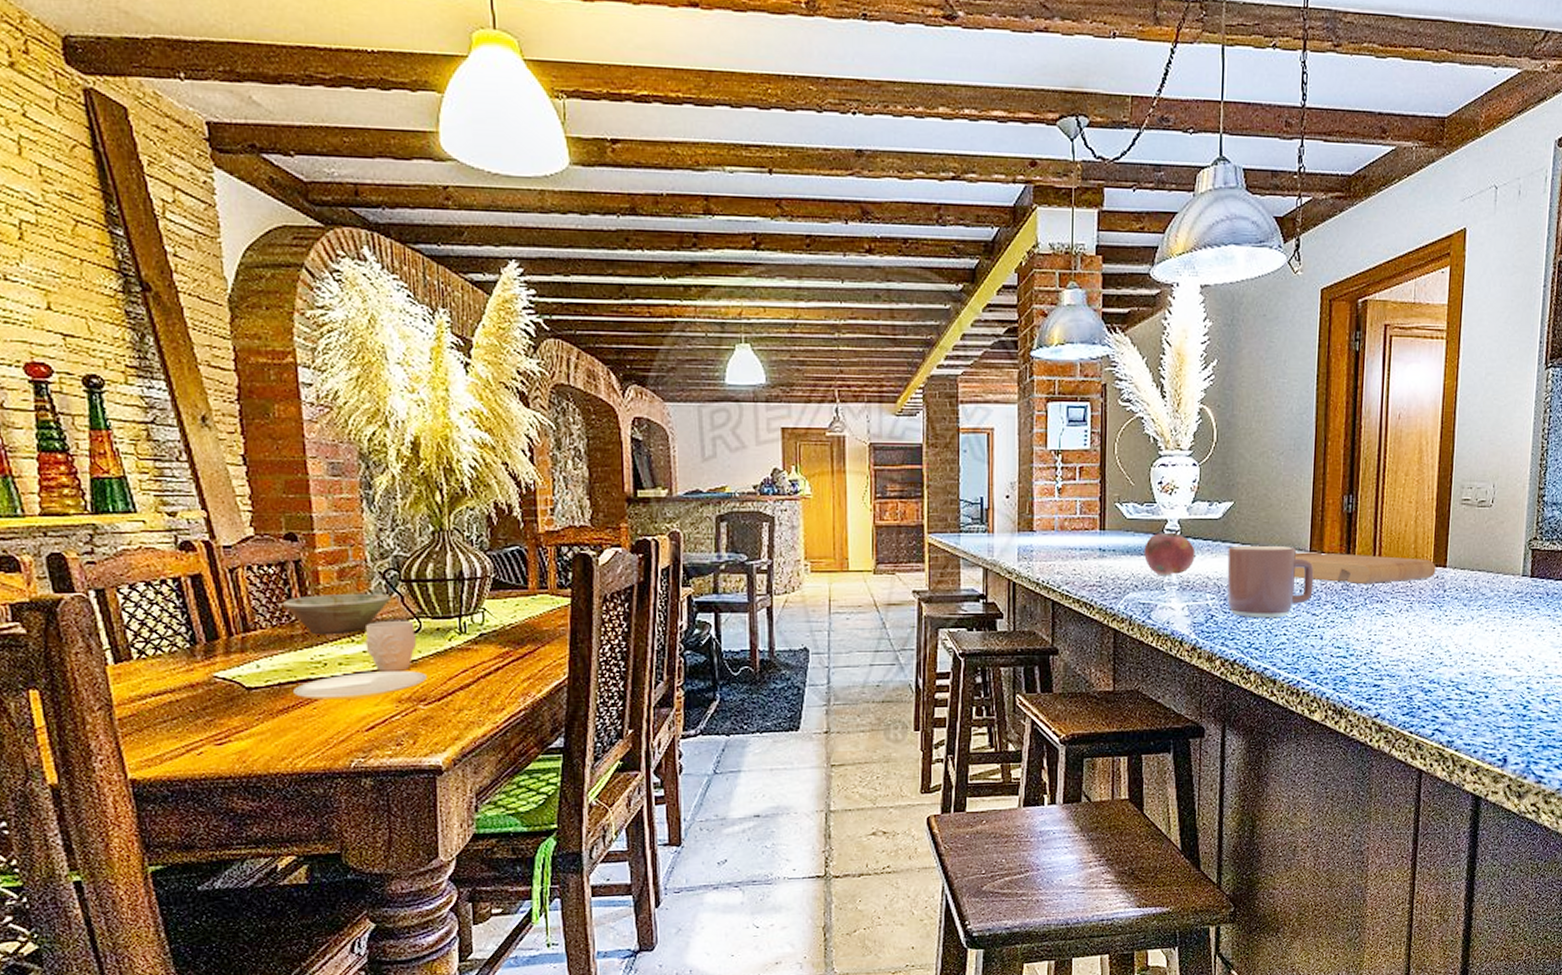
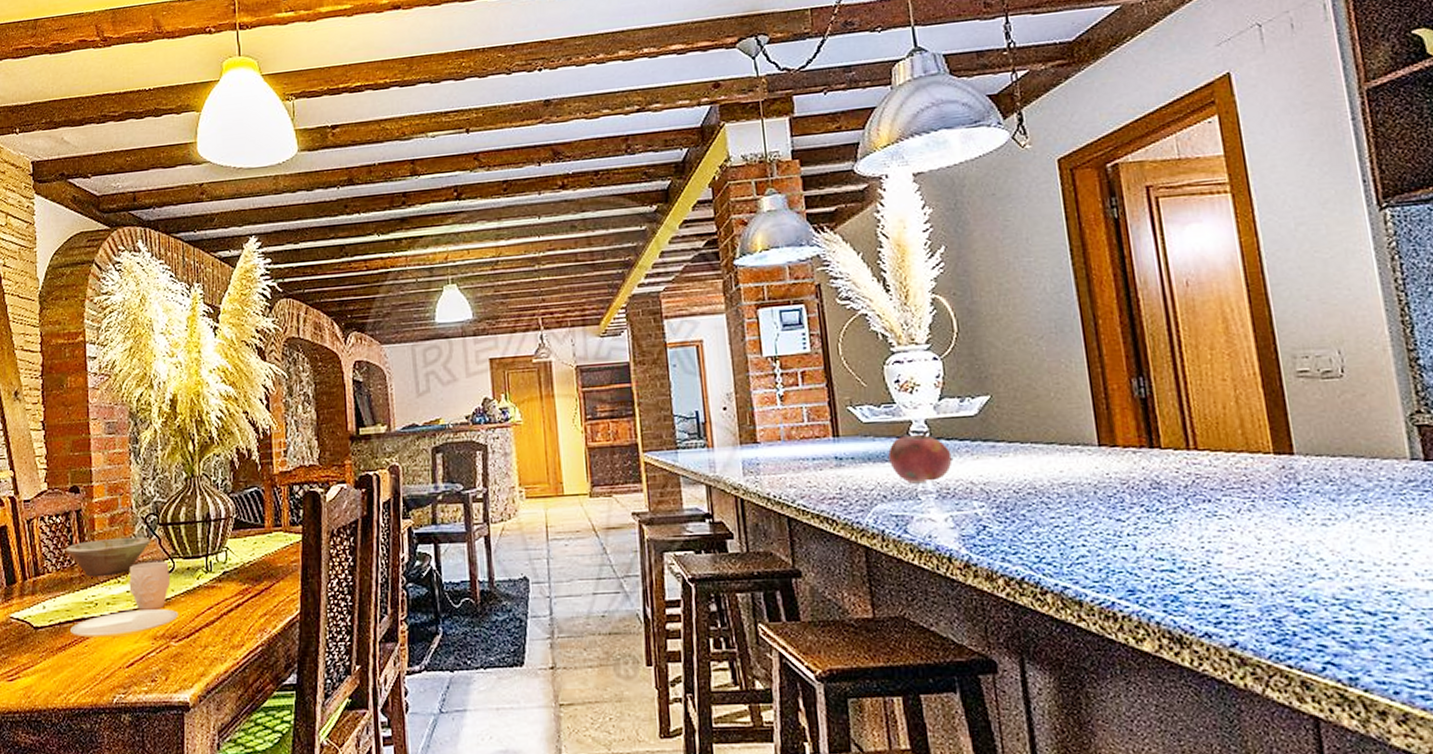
mug: present [1226,545,1314,619] -> none [992,441,1113,528]
cutting board: present [1293,552,1436,585] -> none [1079,445,1280,482]

